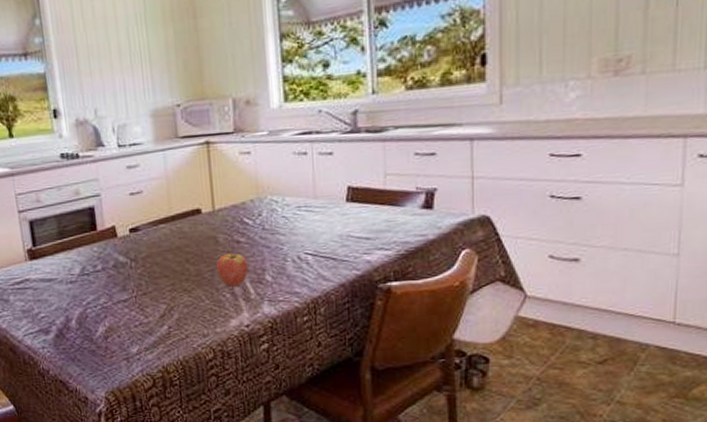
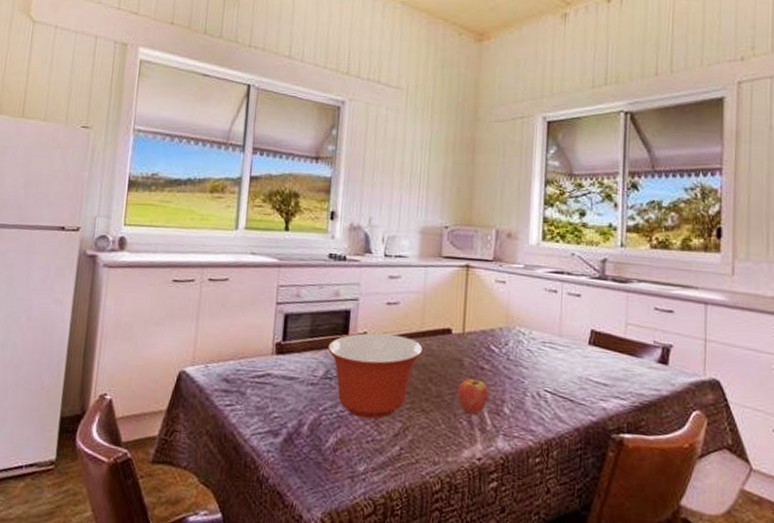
mixing bowl: none [79,223,176,306] -> present [328,332,424,419]

